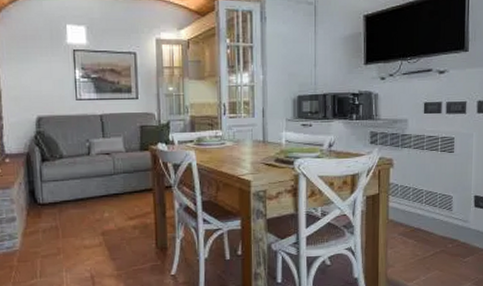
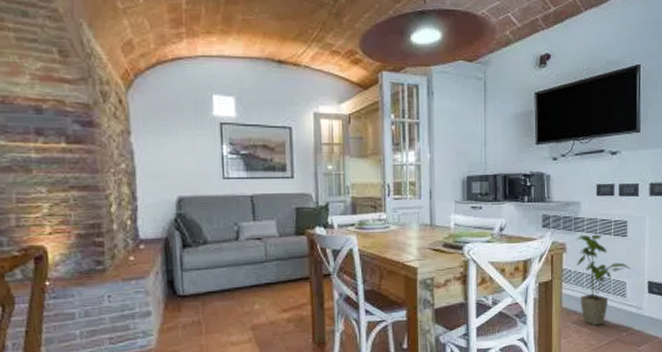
house plant: none [403,151,457,238] -> present [576,235,630,326]

